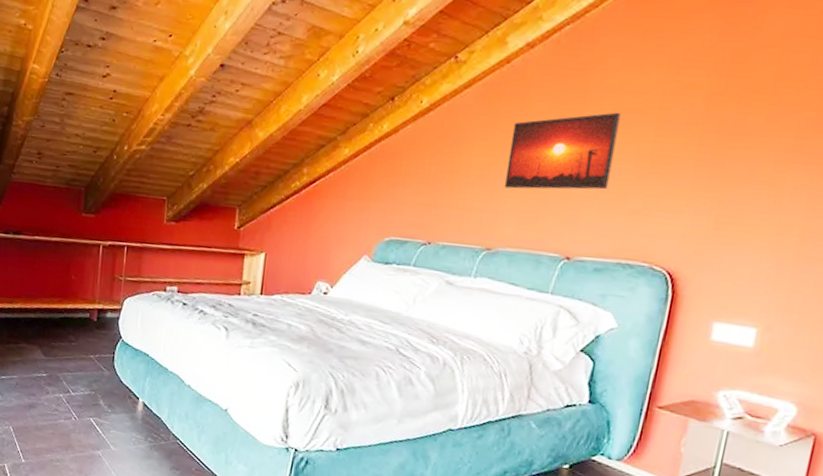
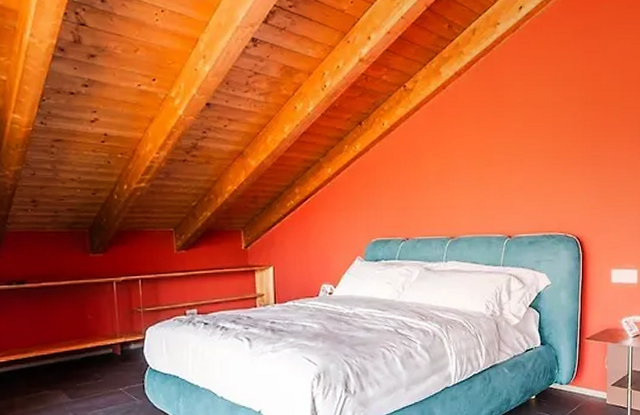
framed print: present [504,112,621,190] -> none [455,121,528,188]

